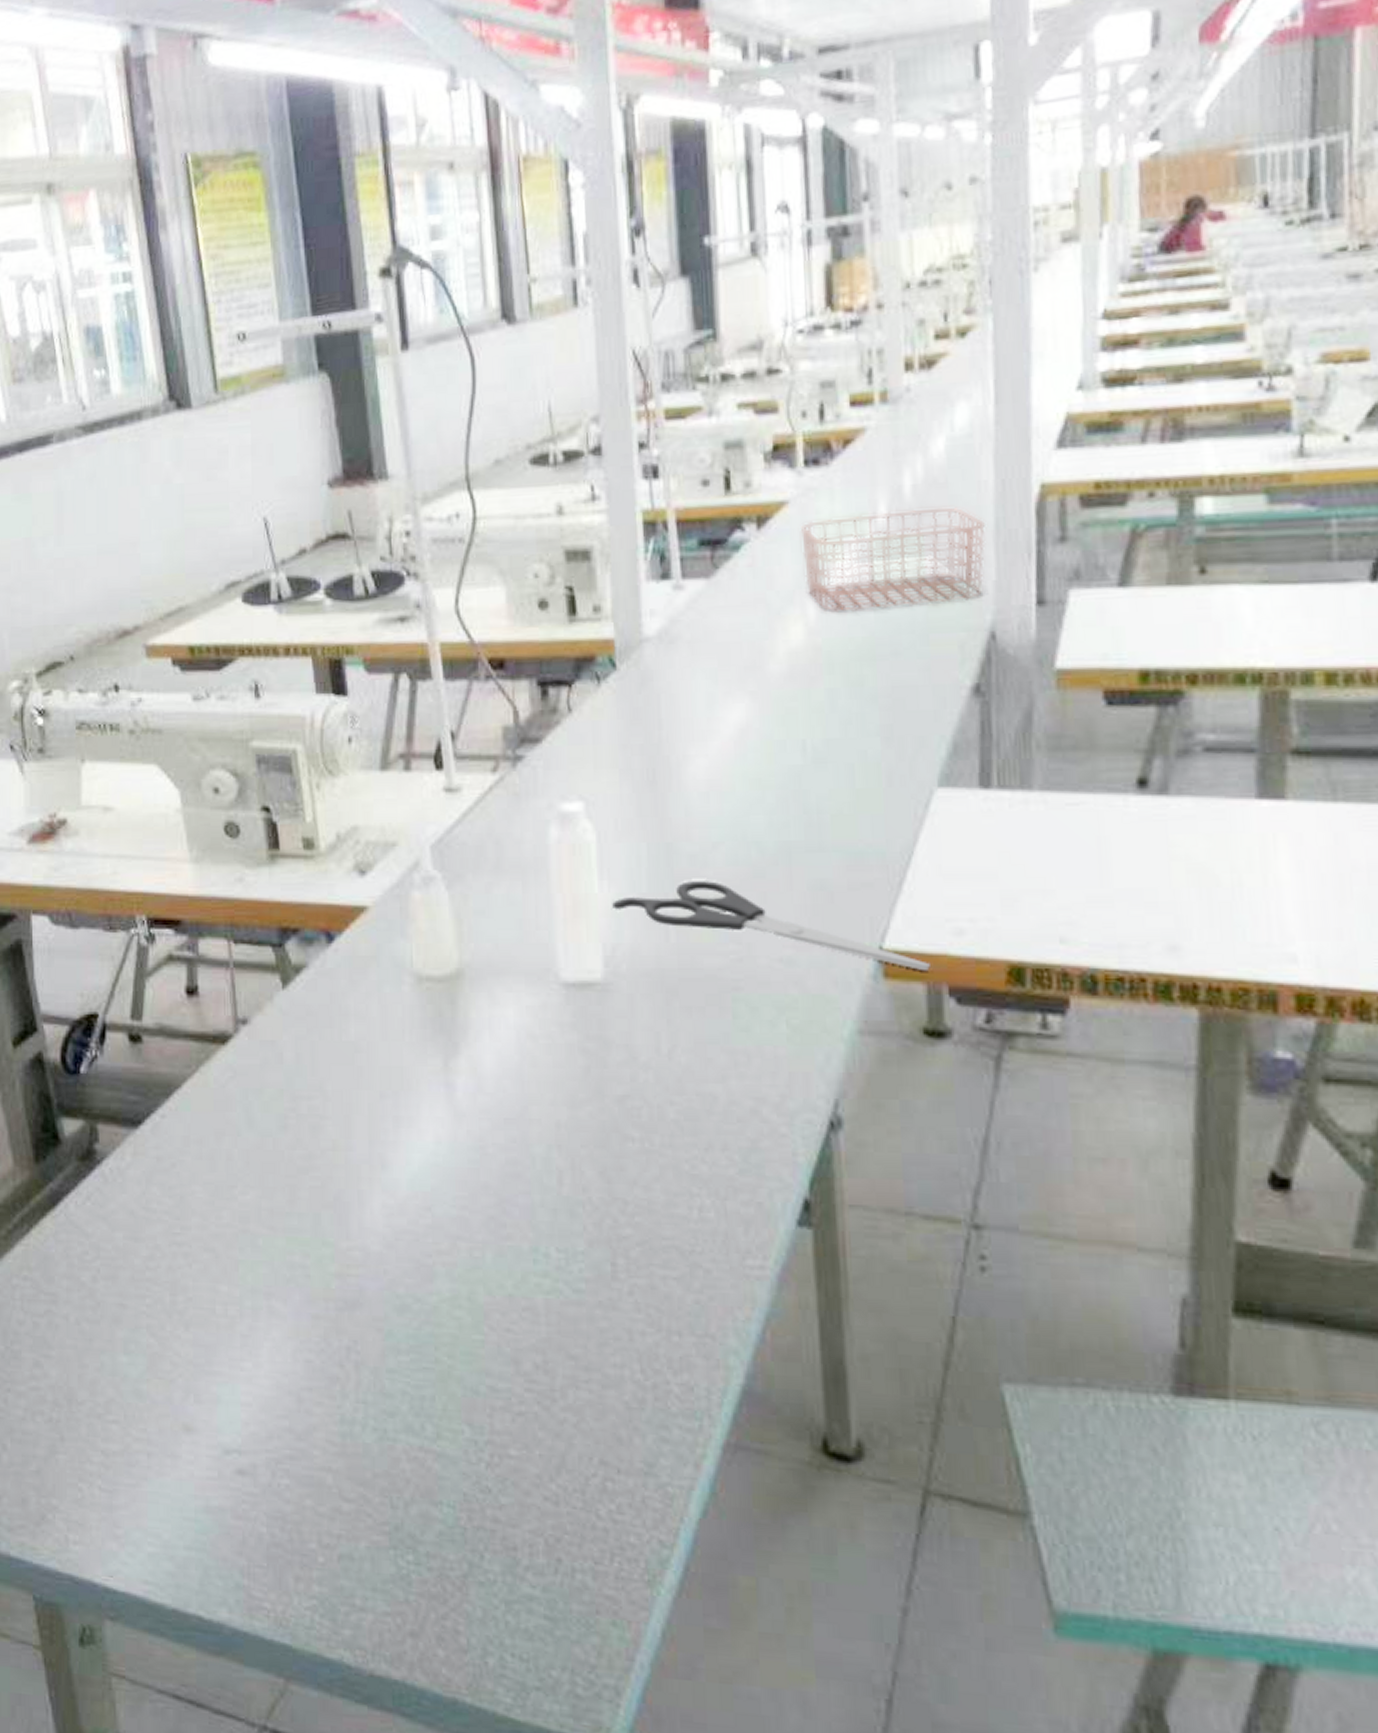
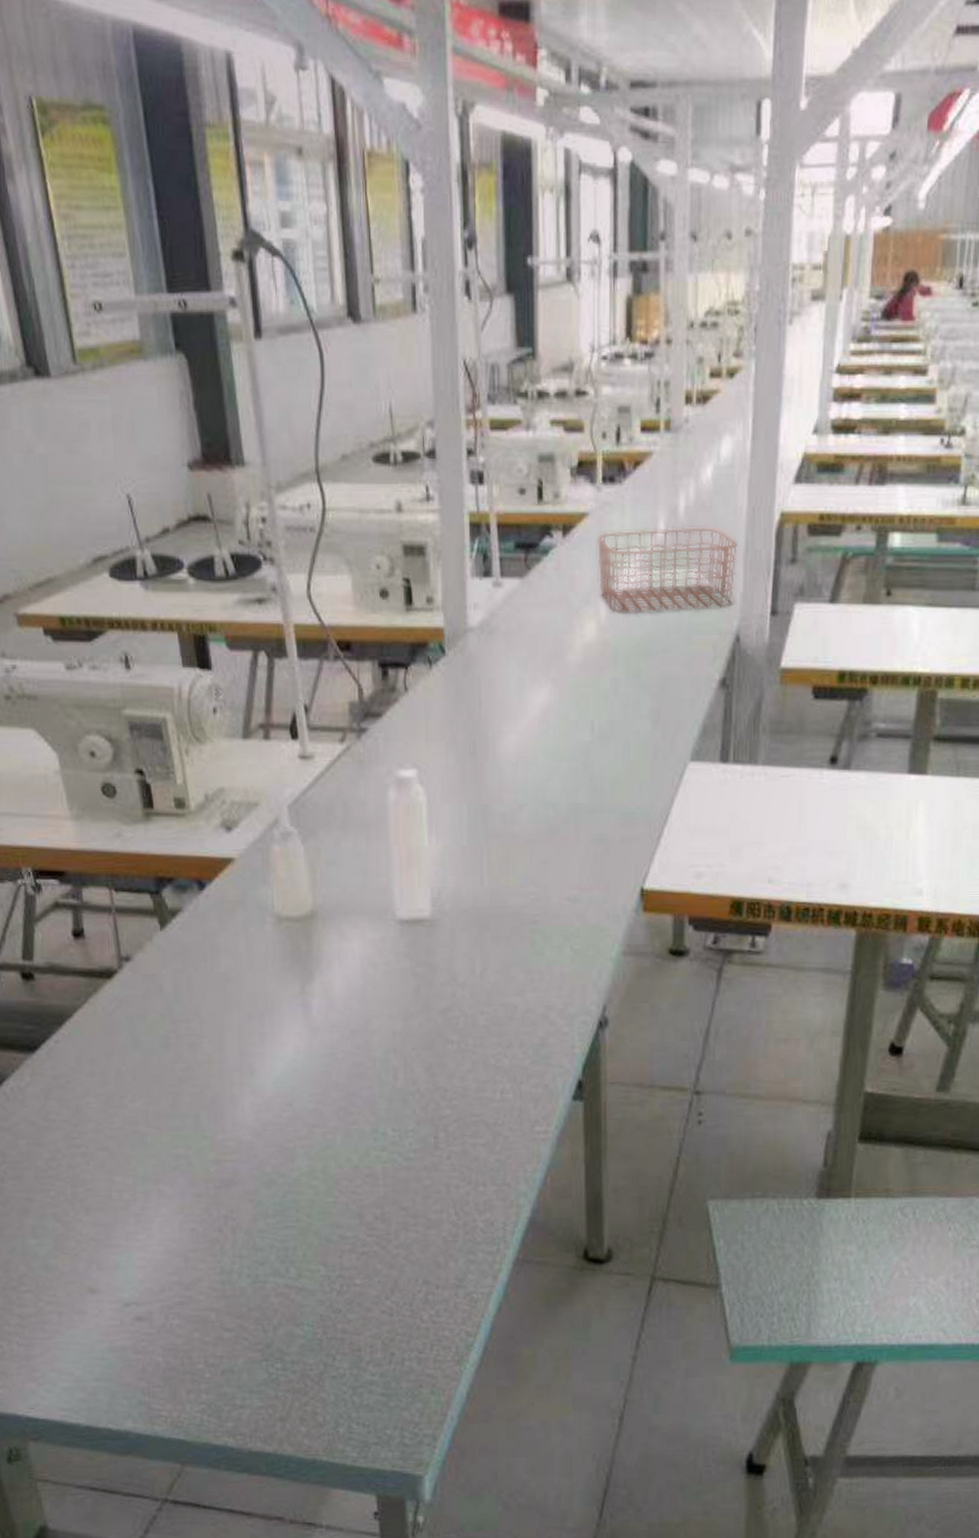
scissors: present [612,881,930,972] -> none [439,836,677,906]

